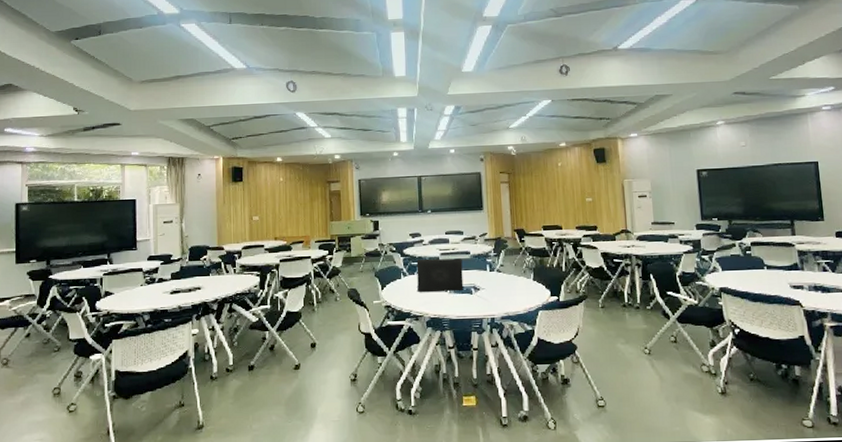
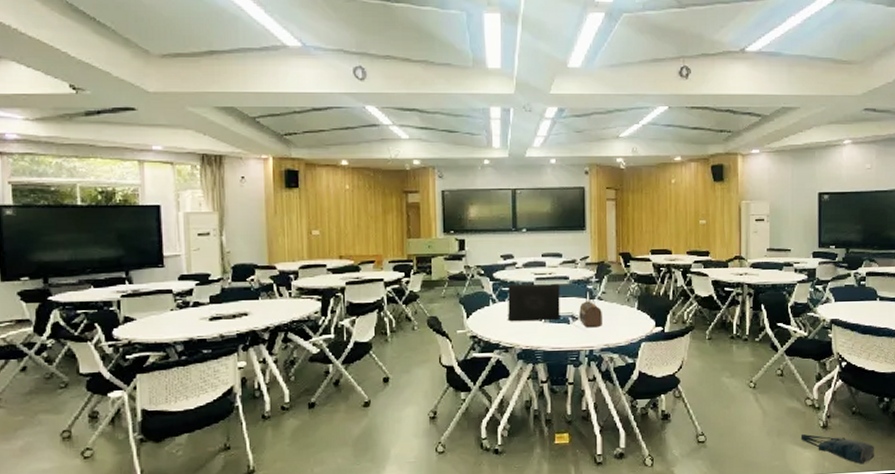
handbag: none [480,262,502,298] -> present [579,289,602,328]
tote bag: none [699,400,777,432] -> present [800,434,874,465]

